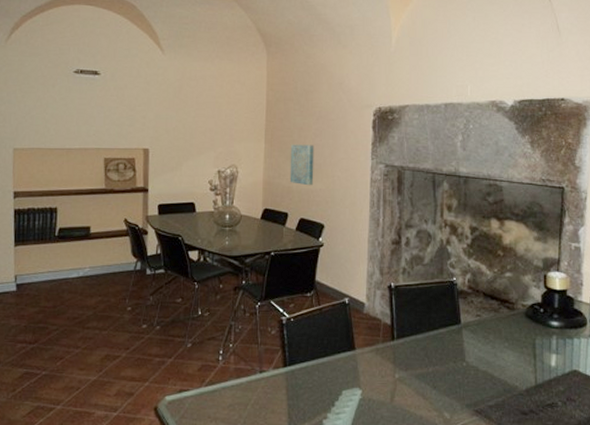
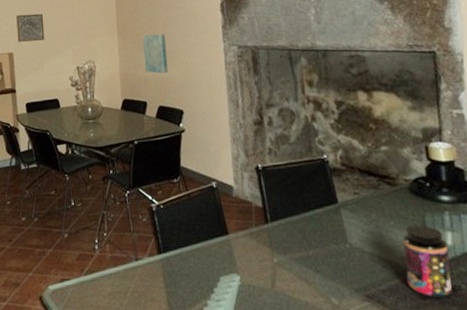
wall art: none [155,109,187,138] -> present [16,13,45,42]
jar: none [512,347,552,413] -> present [402,225,452,298]

